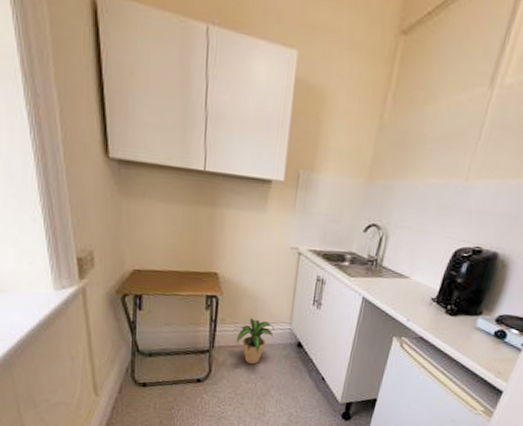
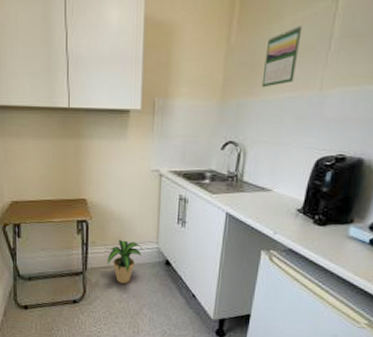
calendar: none [409,109,456,172] -> present [261,25,303,88]

